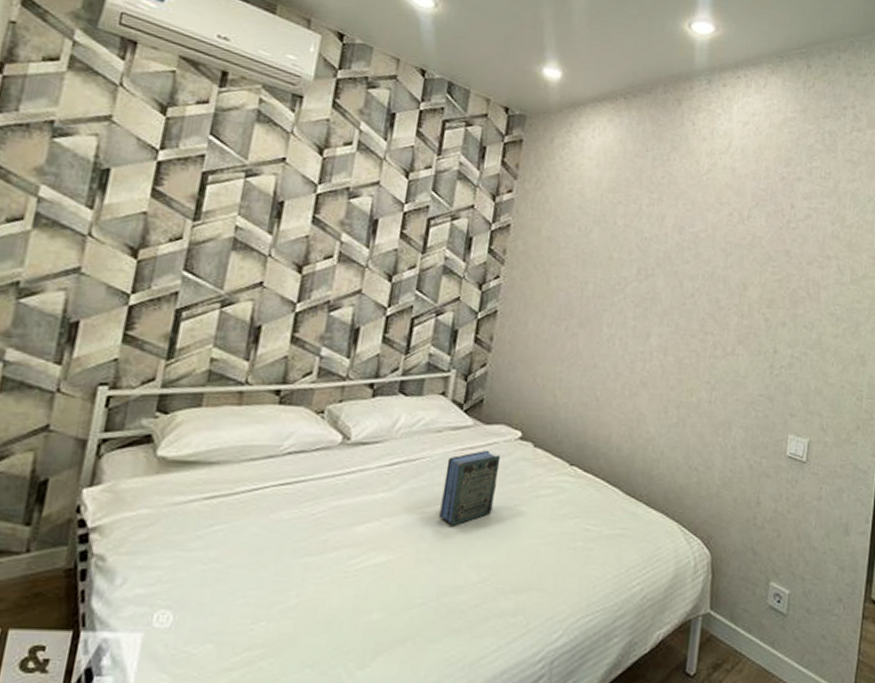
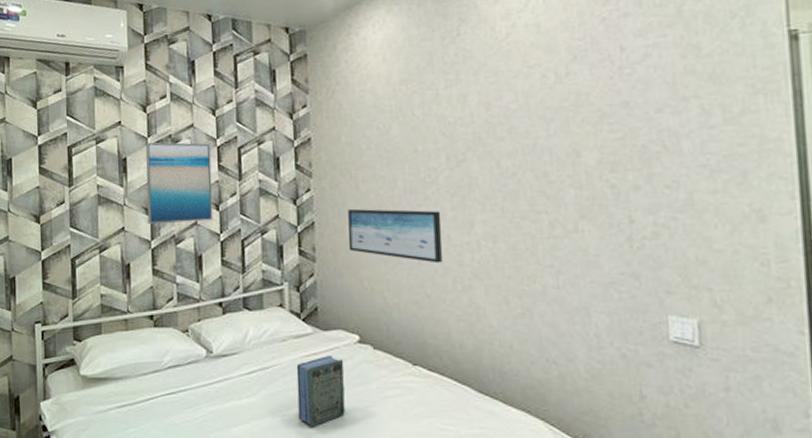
wall art: none [297,189,396,292] -> present [146,142,213,225]
wall art: none [528,304,623,369] -> present [348,209,442,263]

